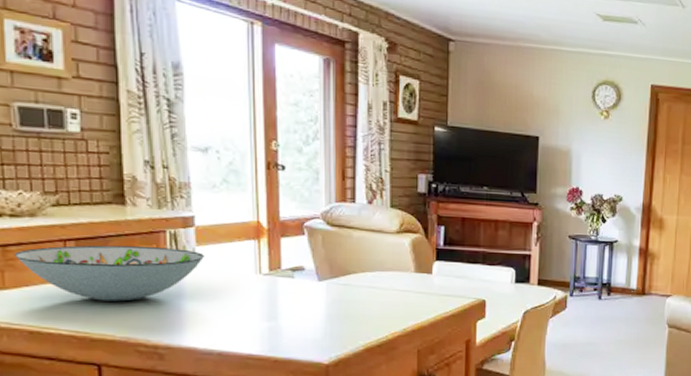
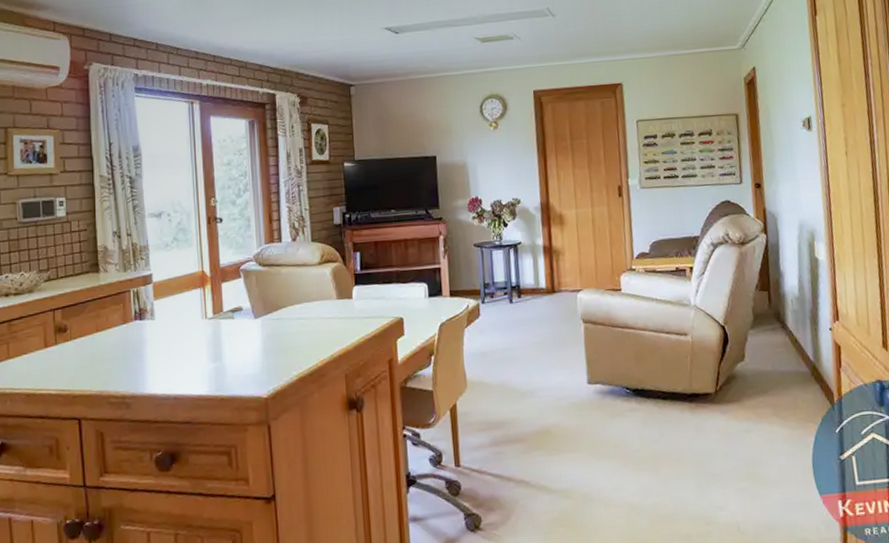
decorative bowl: present [15,245,204,302] -> none [17,304,161,360]

